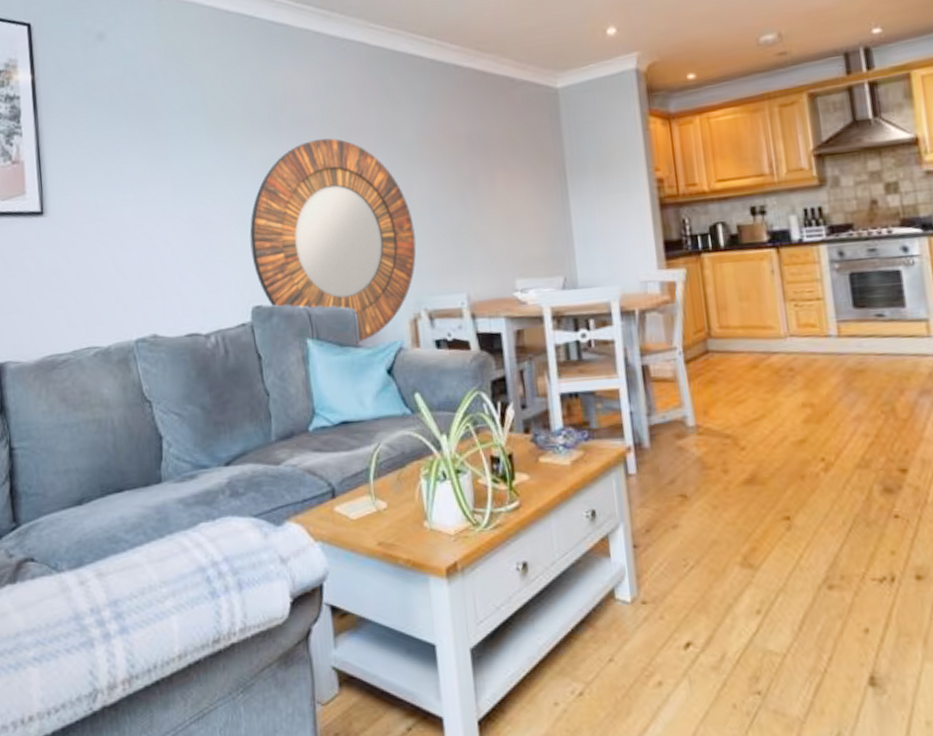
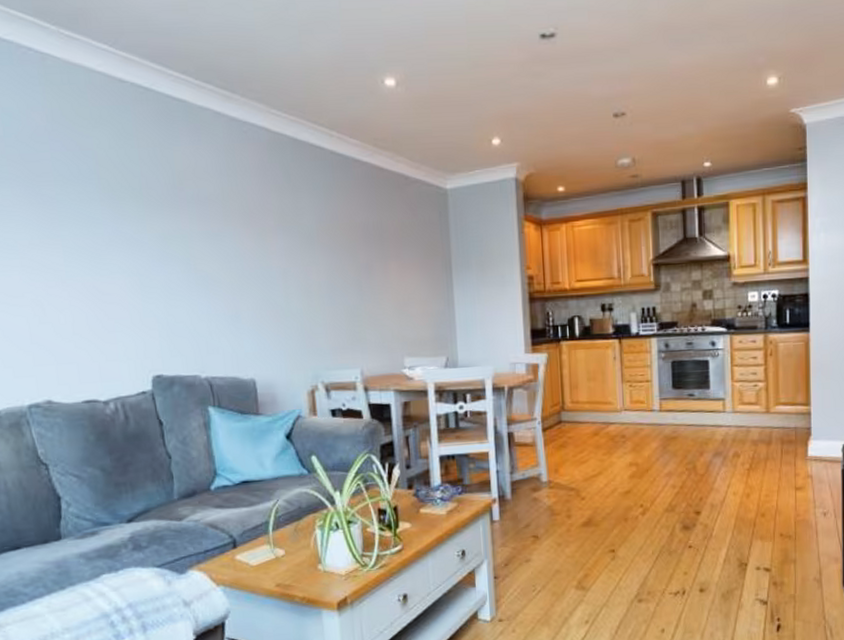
home mirror: present [250,138,416,343] -> none [149,218,315,411]

